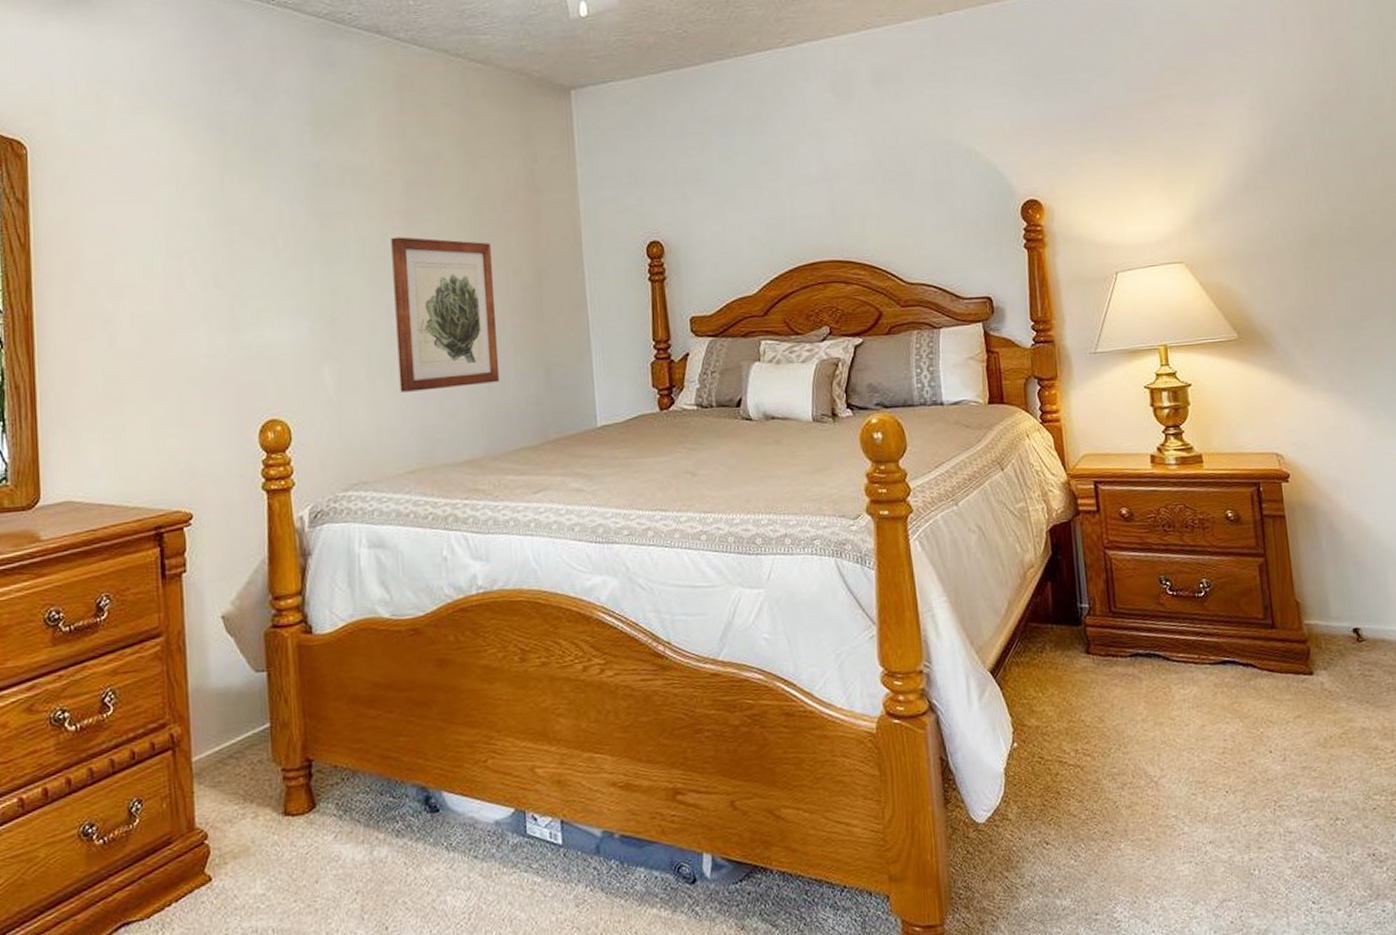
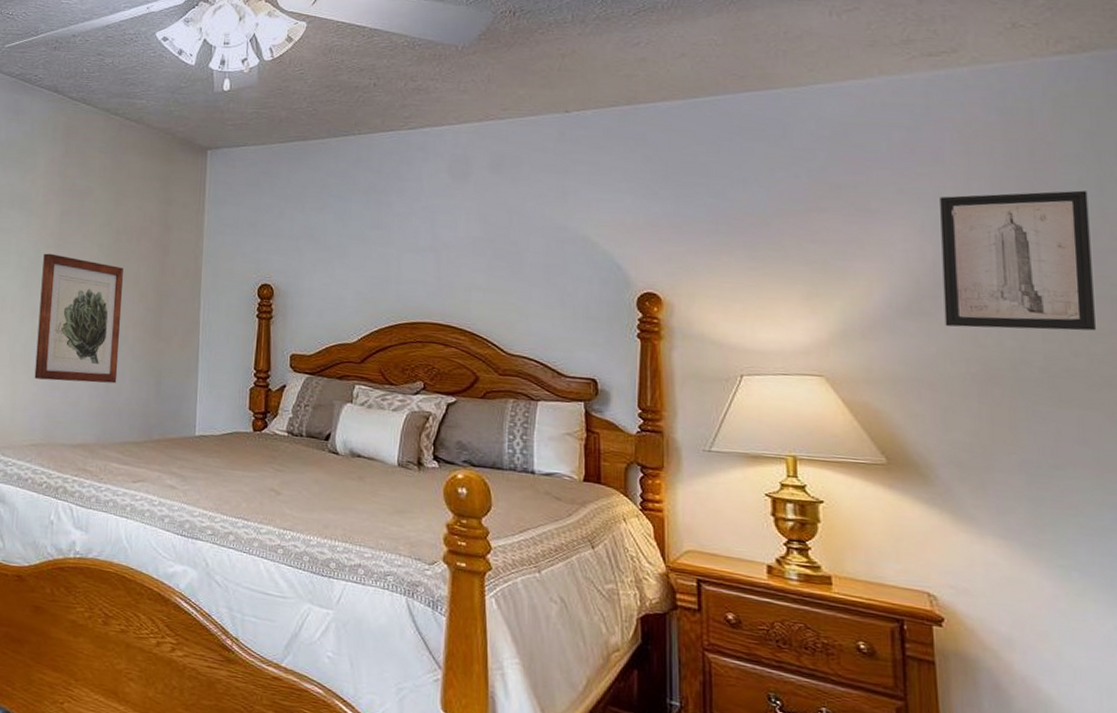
wall art: none [1264,56,1386,199] -> present [940,190,1096,331]

